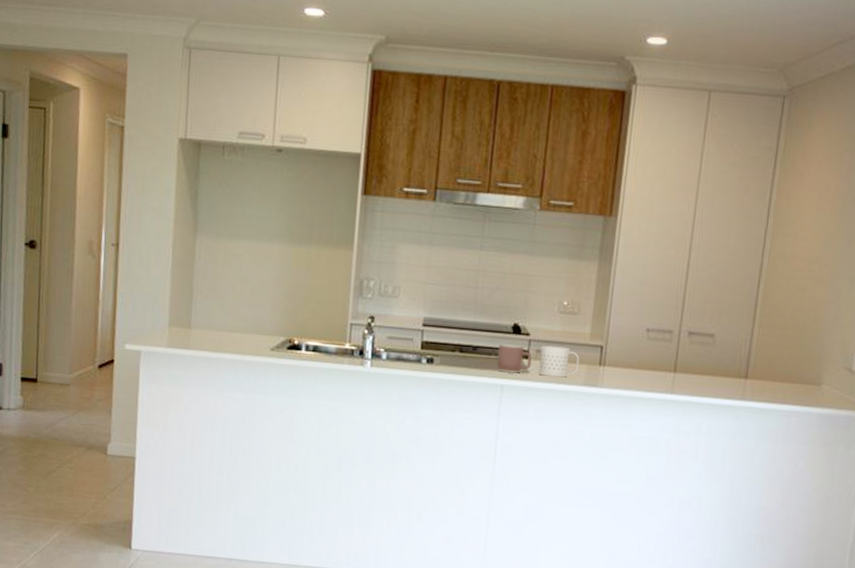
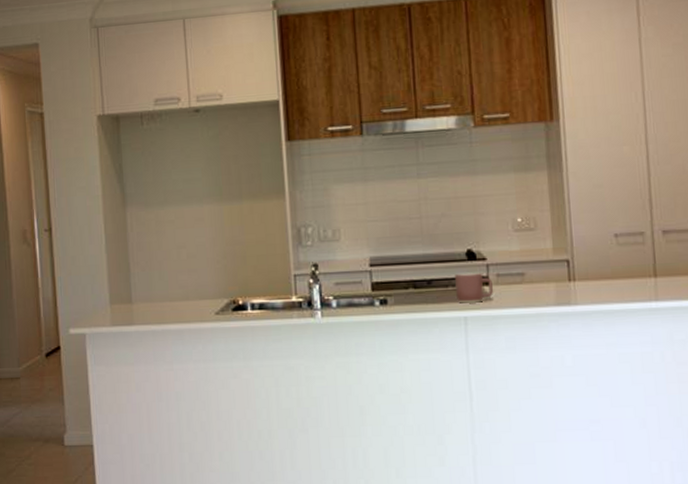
mug: present [538,345,580,379] -> none [501,266,547,302]

